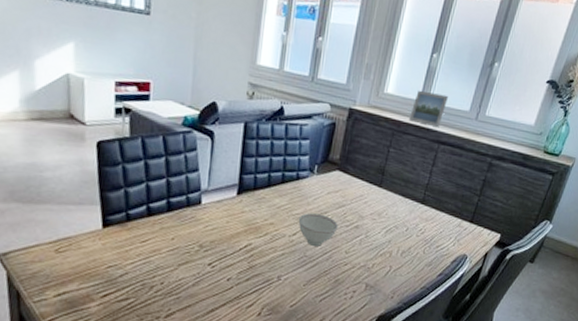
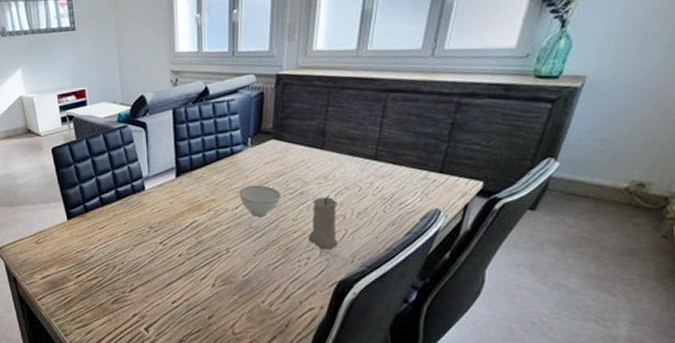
candle: none [357,232,387,285] -> present [309,196,339,250]
picture frame: present [409,90,448,127] -> none [347,37,392,75]

